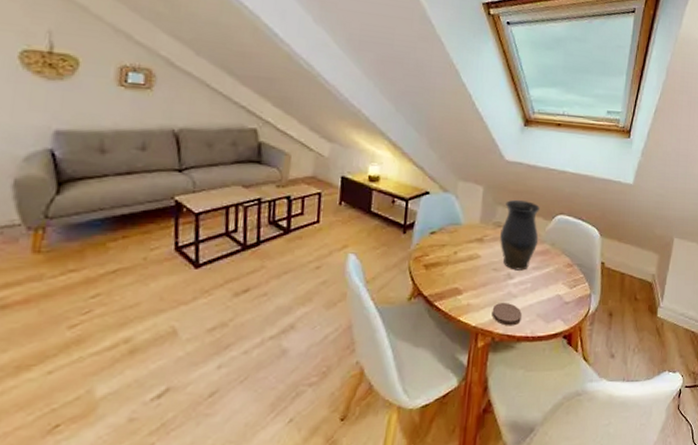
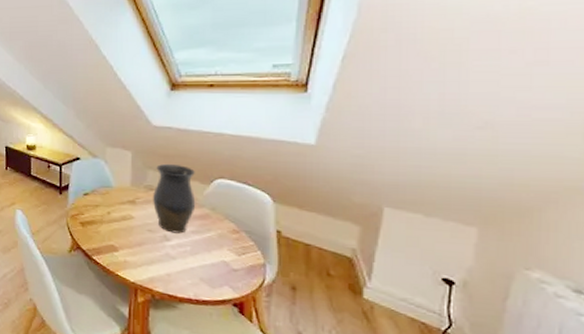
coaster: present [491,302,522,326] -> none [150,262,182,287]

